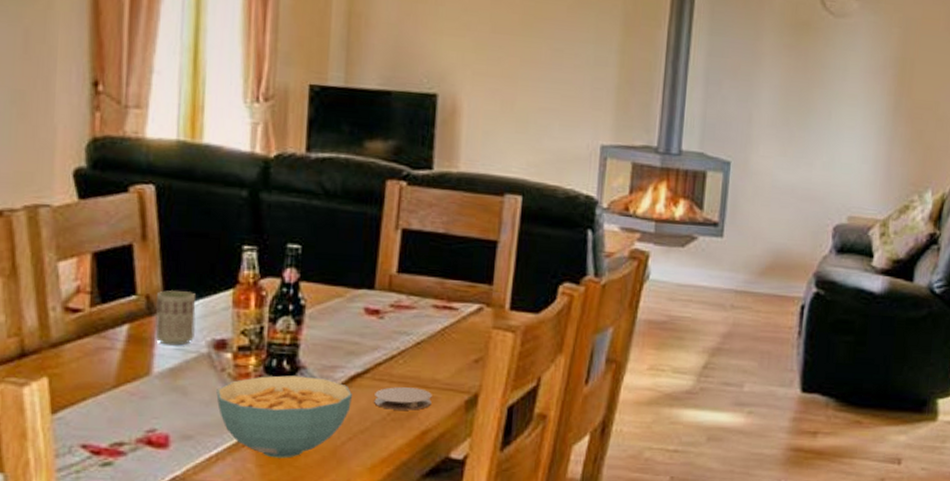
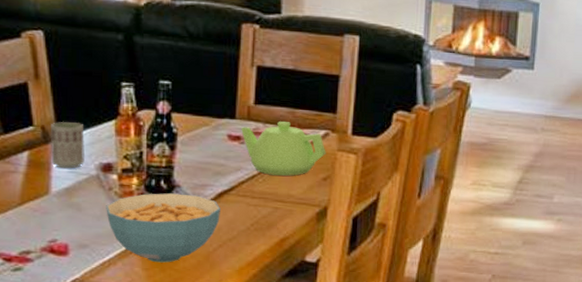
coaster: present [374,387,432,410] -> none [239,202,288,221]
teapot: none [380,293,479,357] -> present [241,121,326,176]

